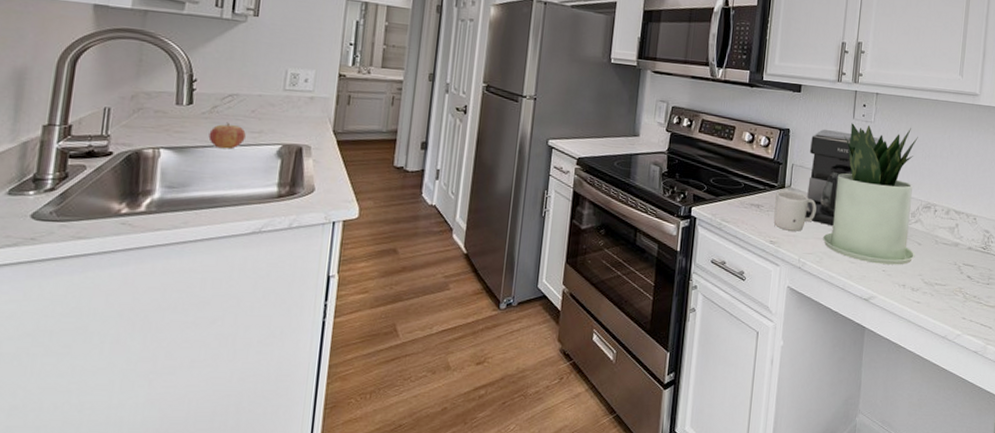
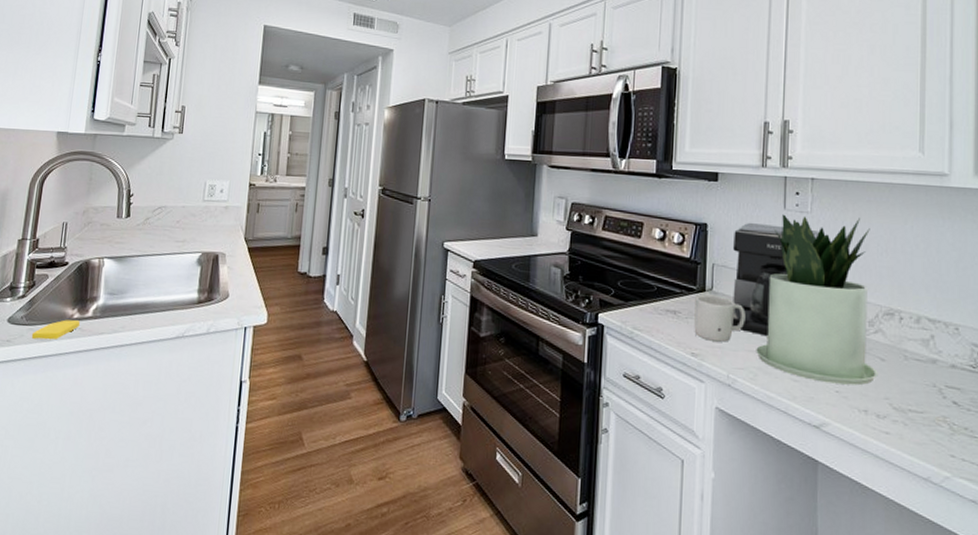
sponge: none [64,215,131,238] -> present [31,320,81,340]
fruit: present [208,122,246,150] -> none [142,232,172,258]

